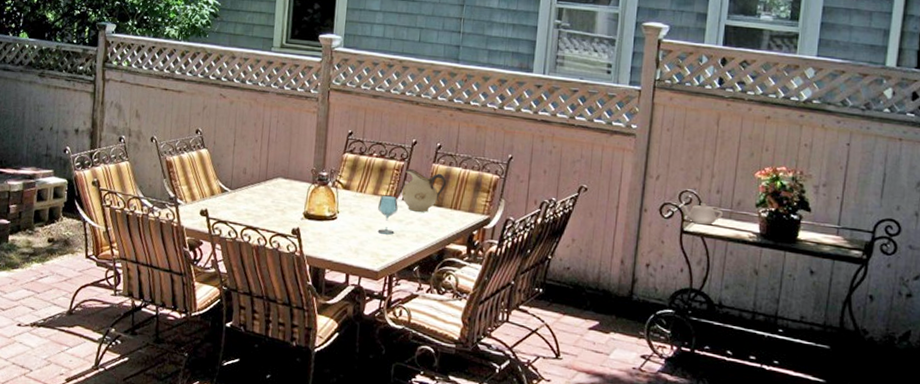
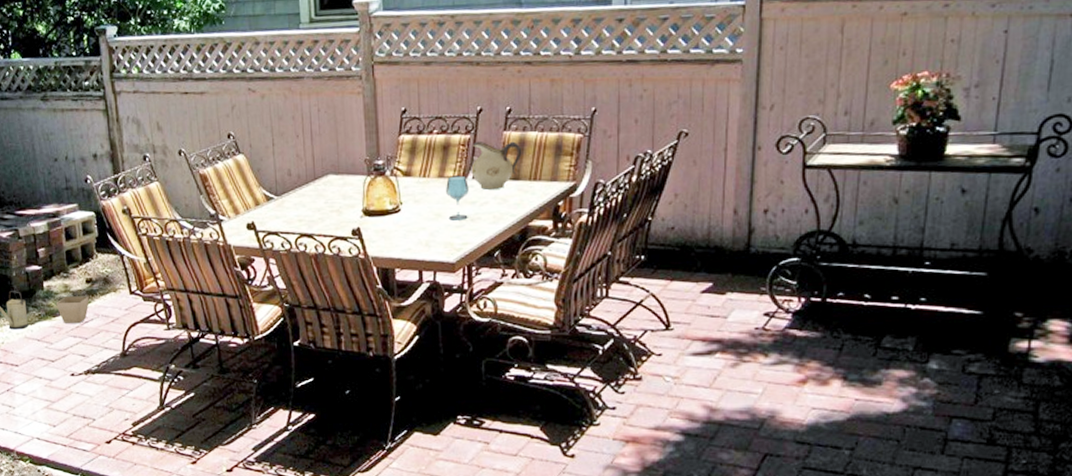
flower pot: none [17,251,48,278] -> present [57,296,89,323]
teapot: present [681,203,723,226] -> none [801,129,853,156]

